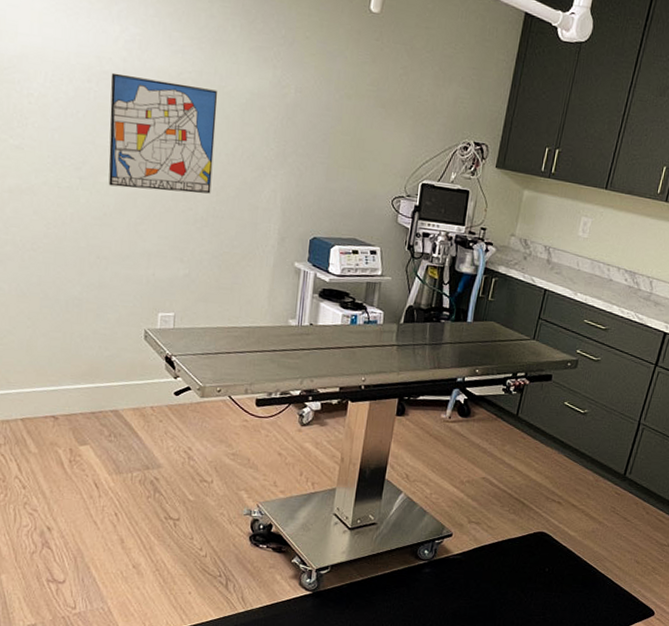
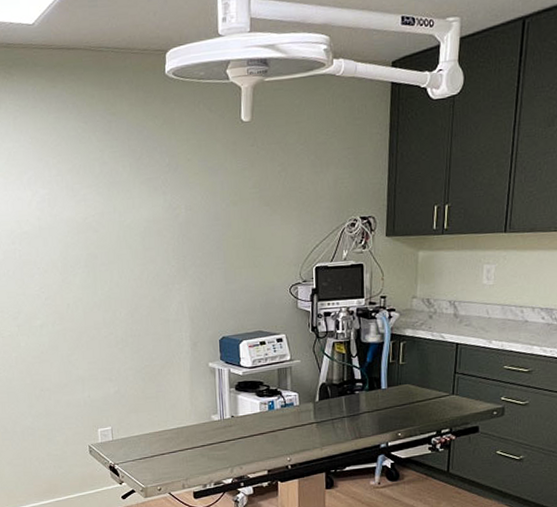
wall art: present [108,72,217,194] -> none [30,226,126,327]

